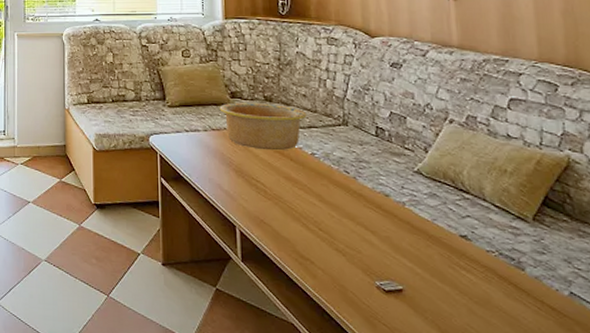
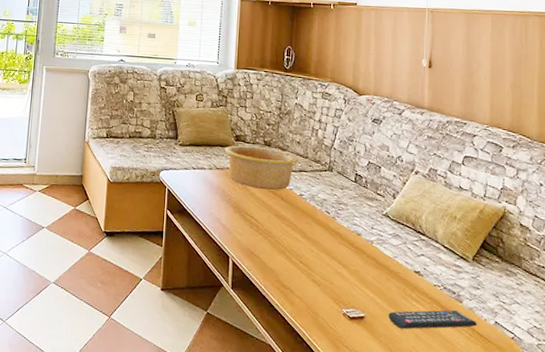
remote control: none [432,279,547,303] -> present [388,310,477,330]

